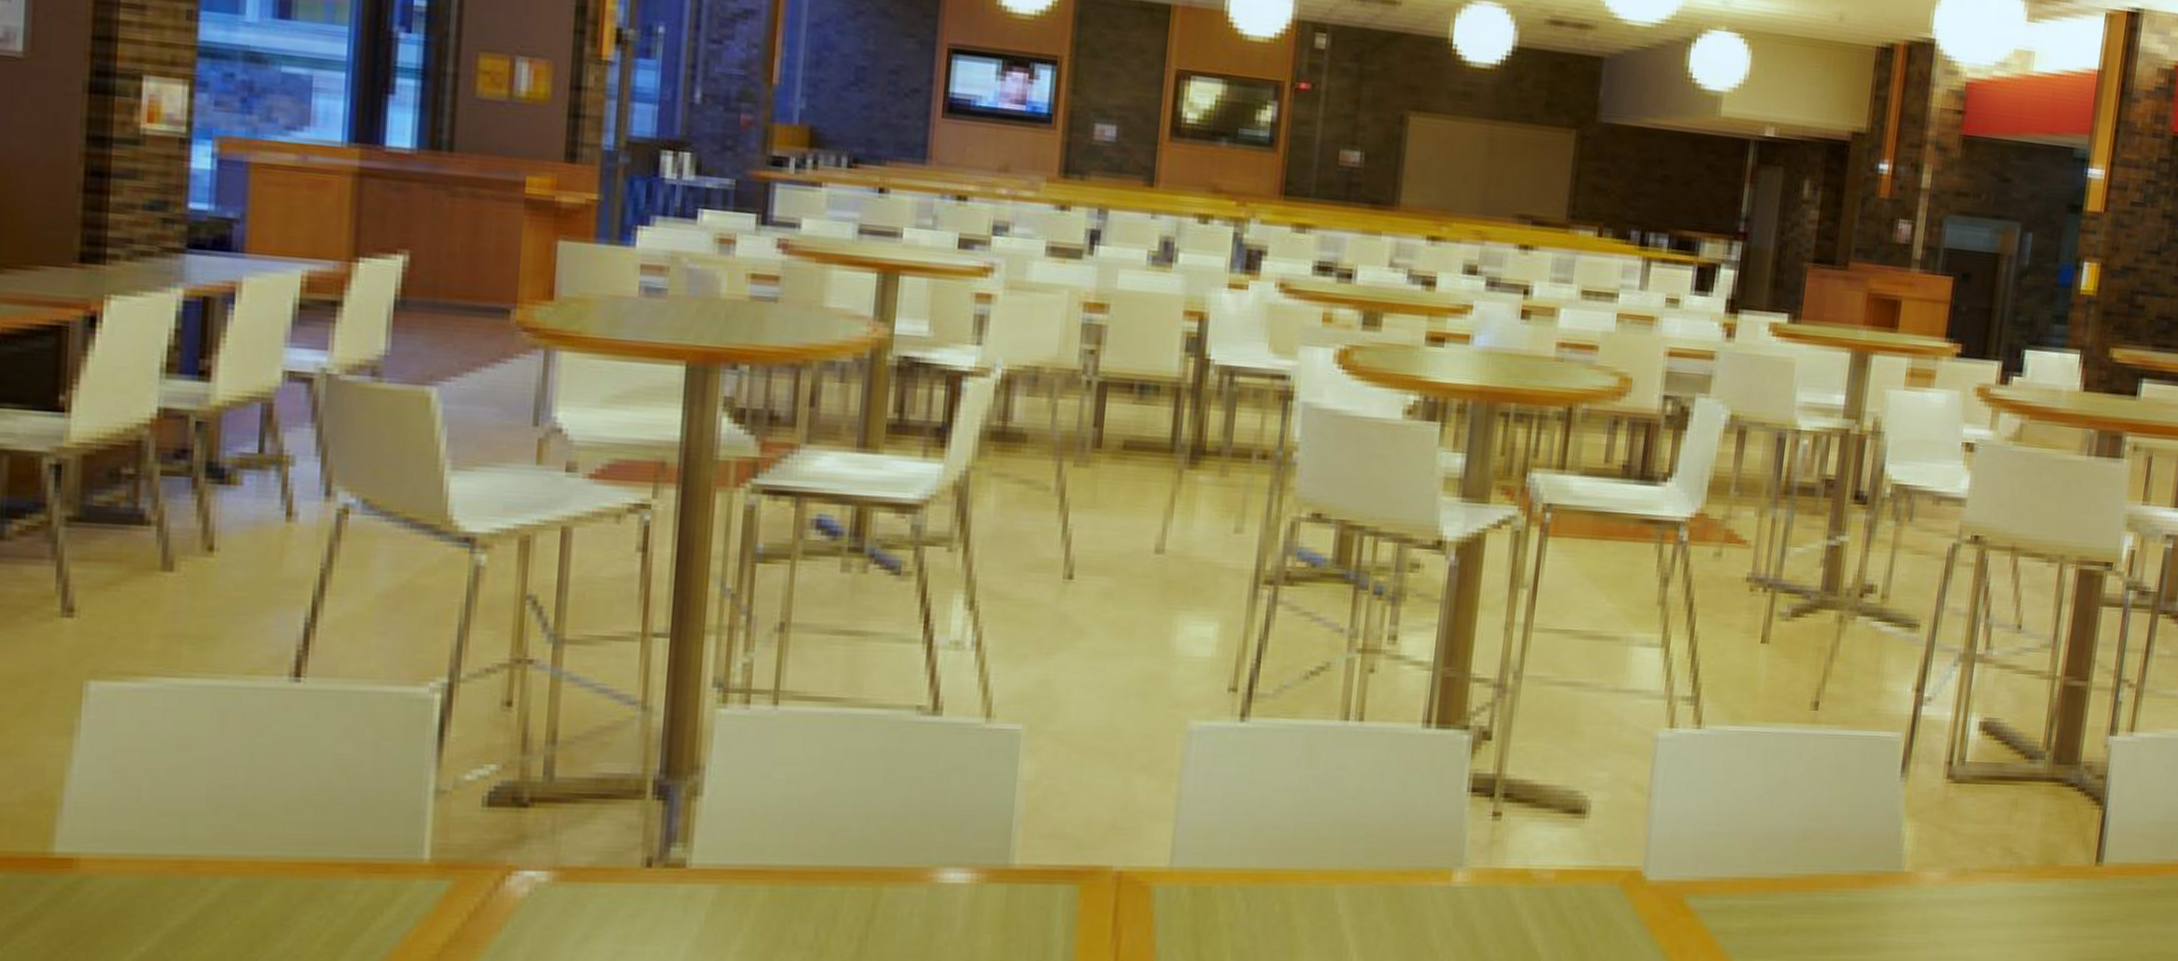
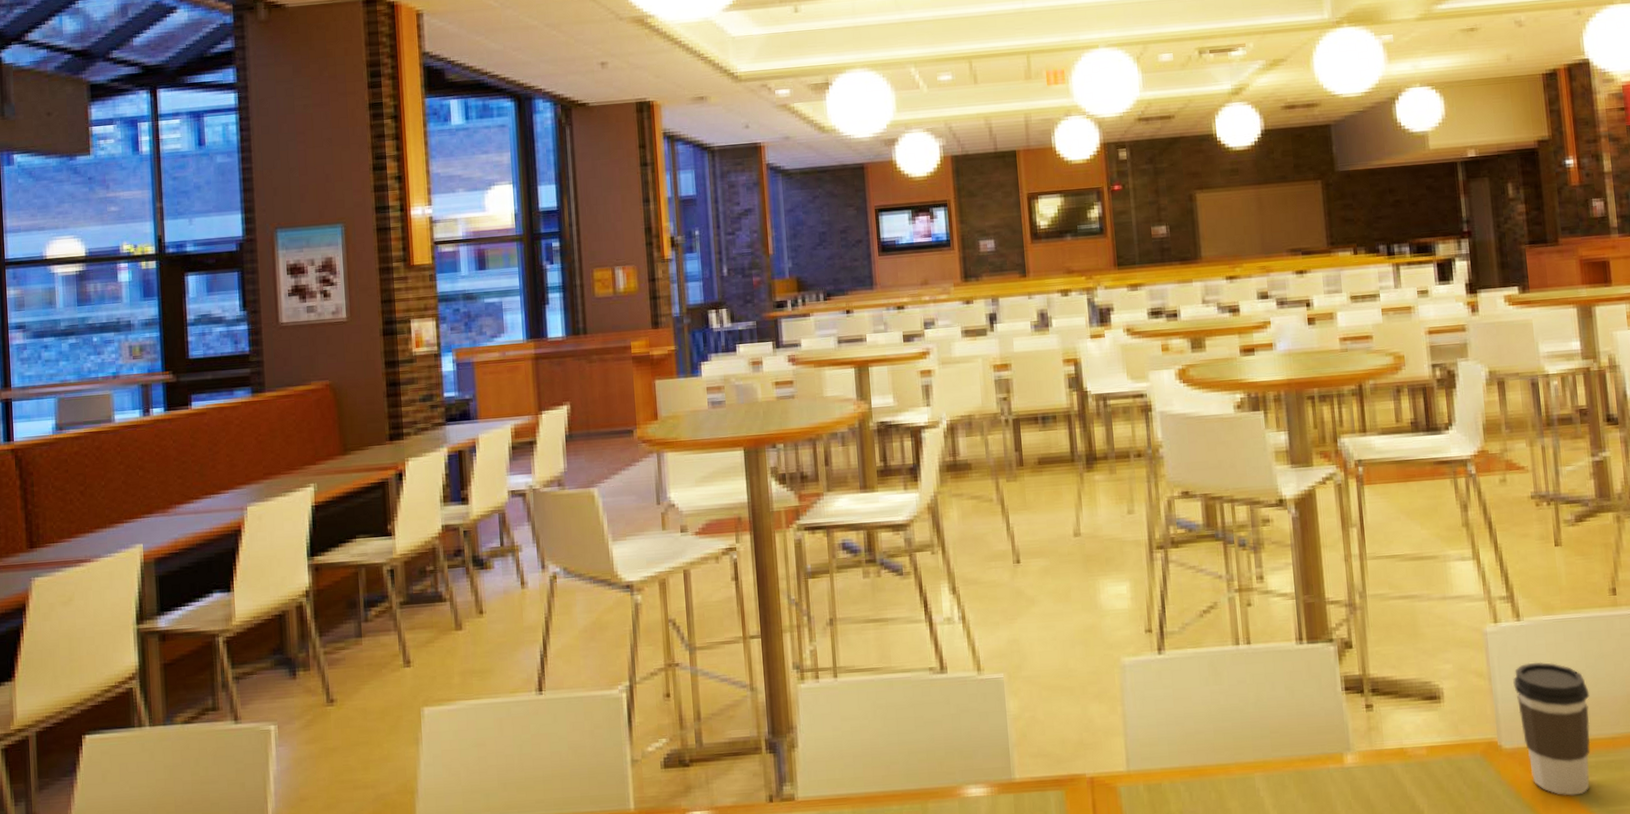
coffee cup: none [1673,780,1762,943] -> present [1513,662,1591,796]

